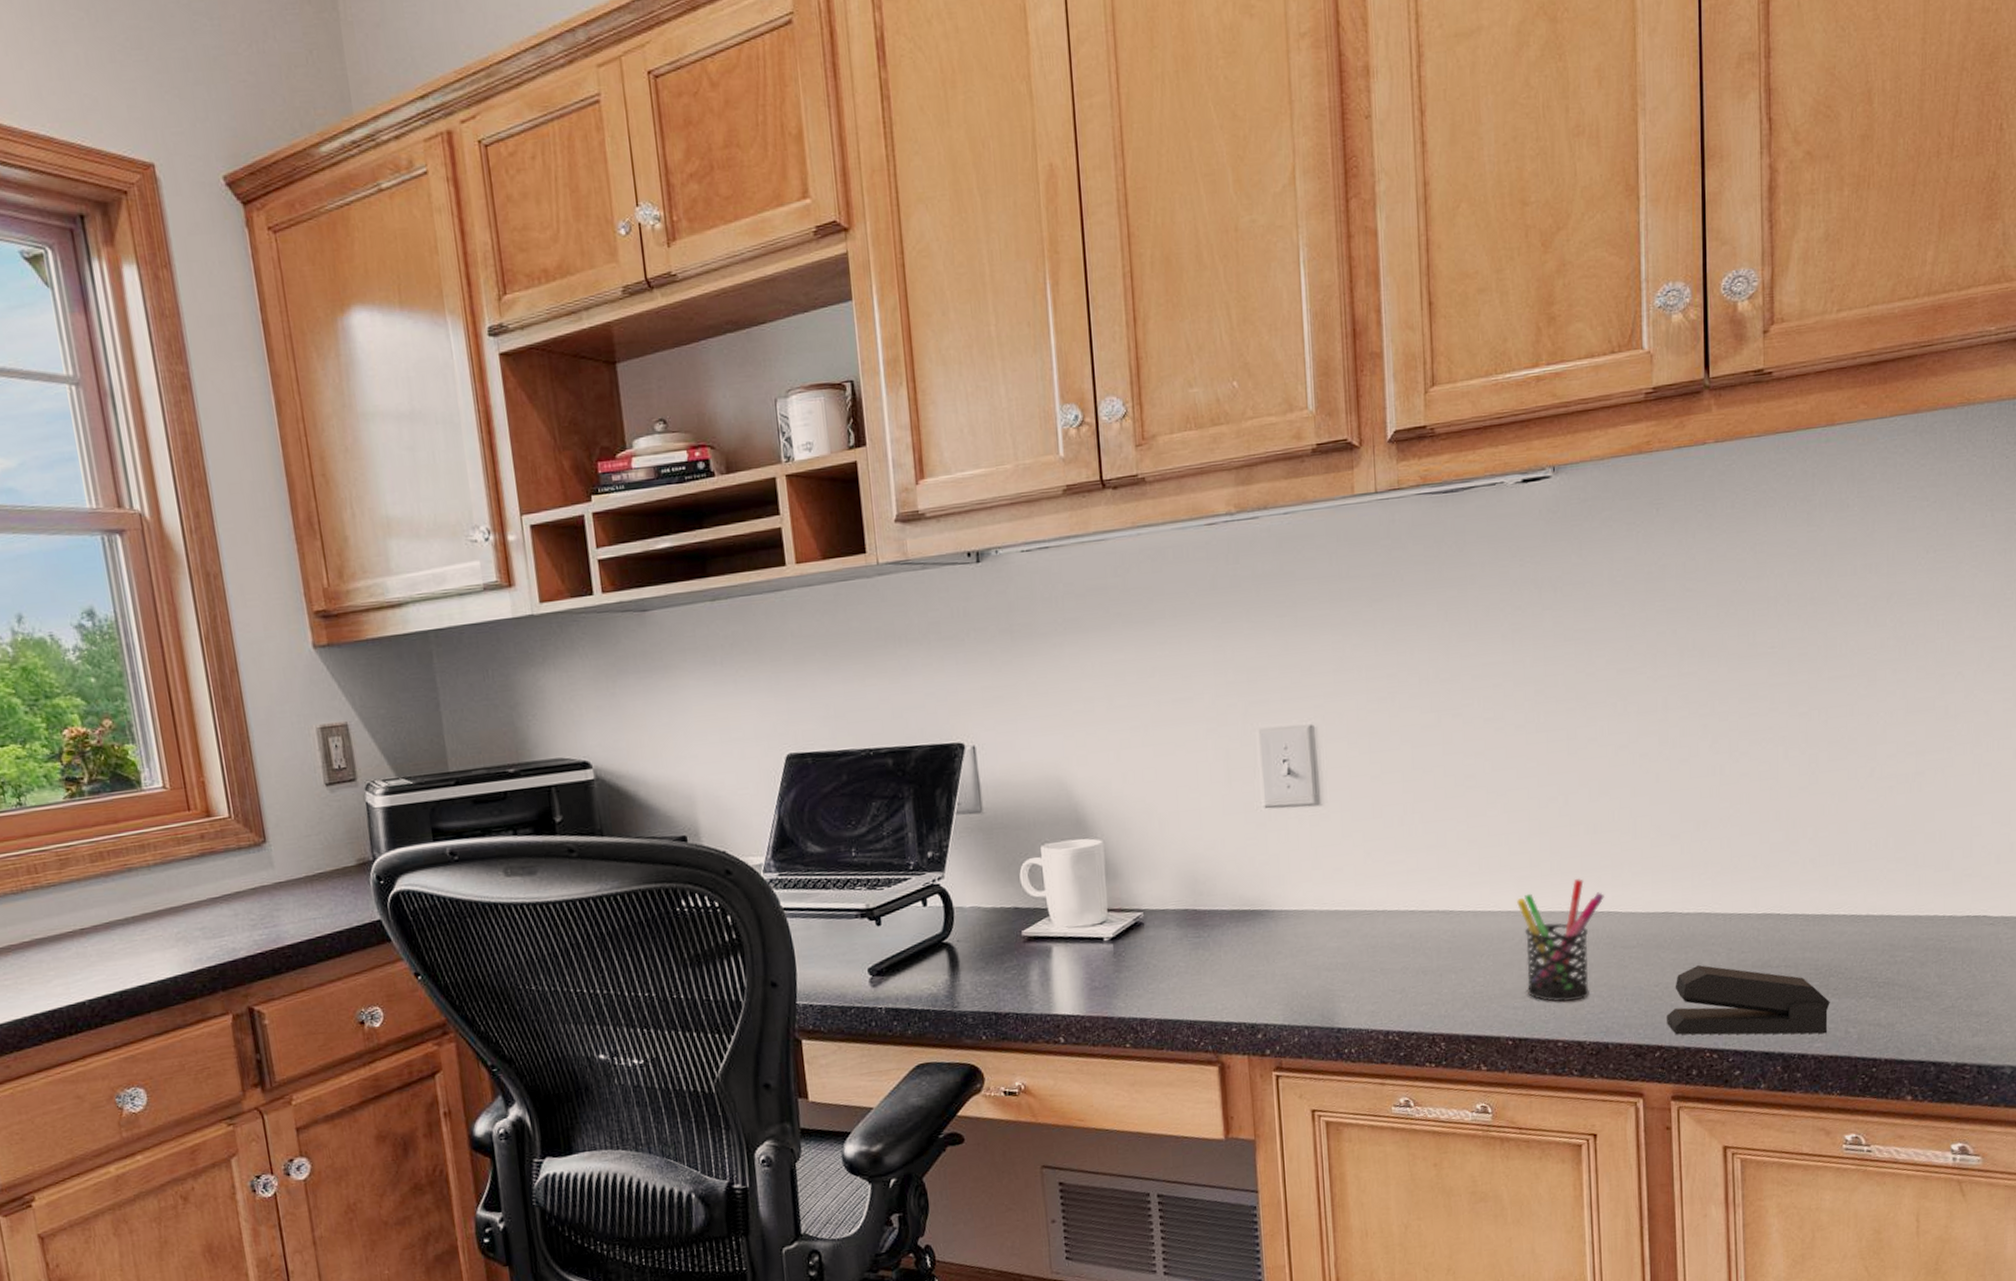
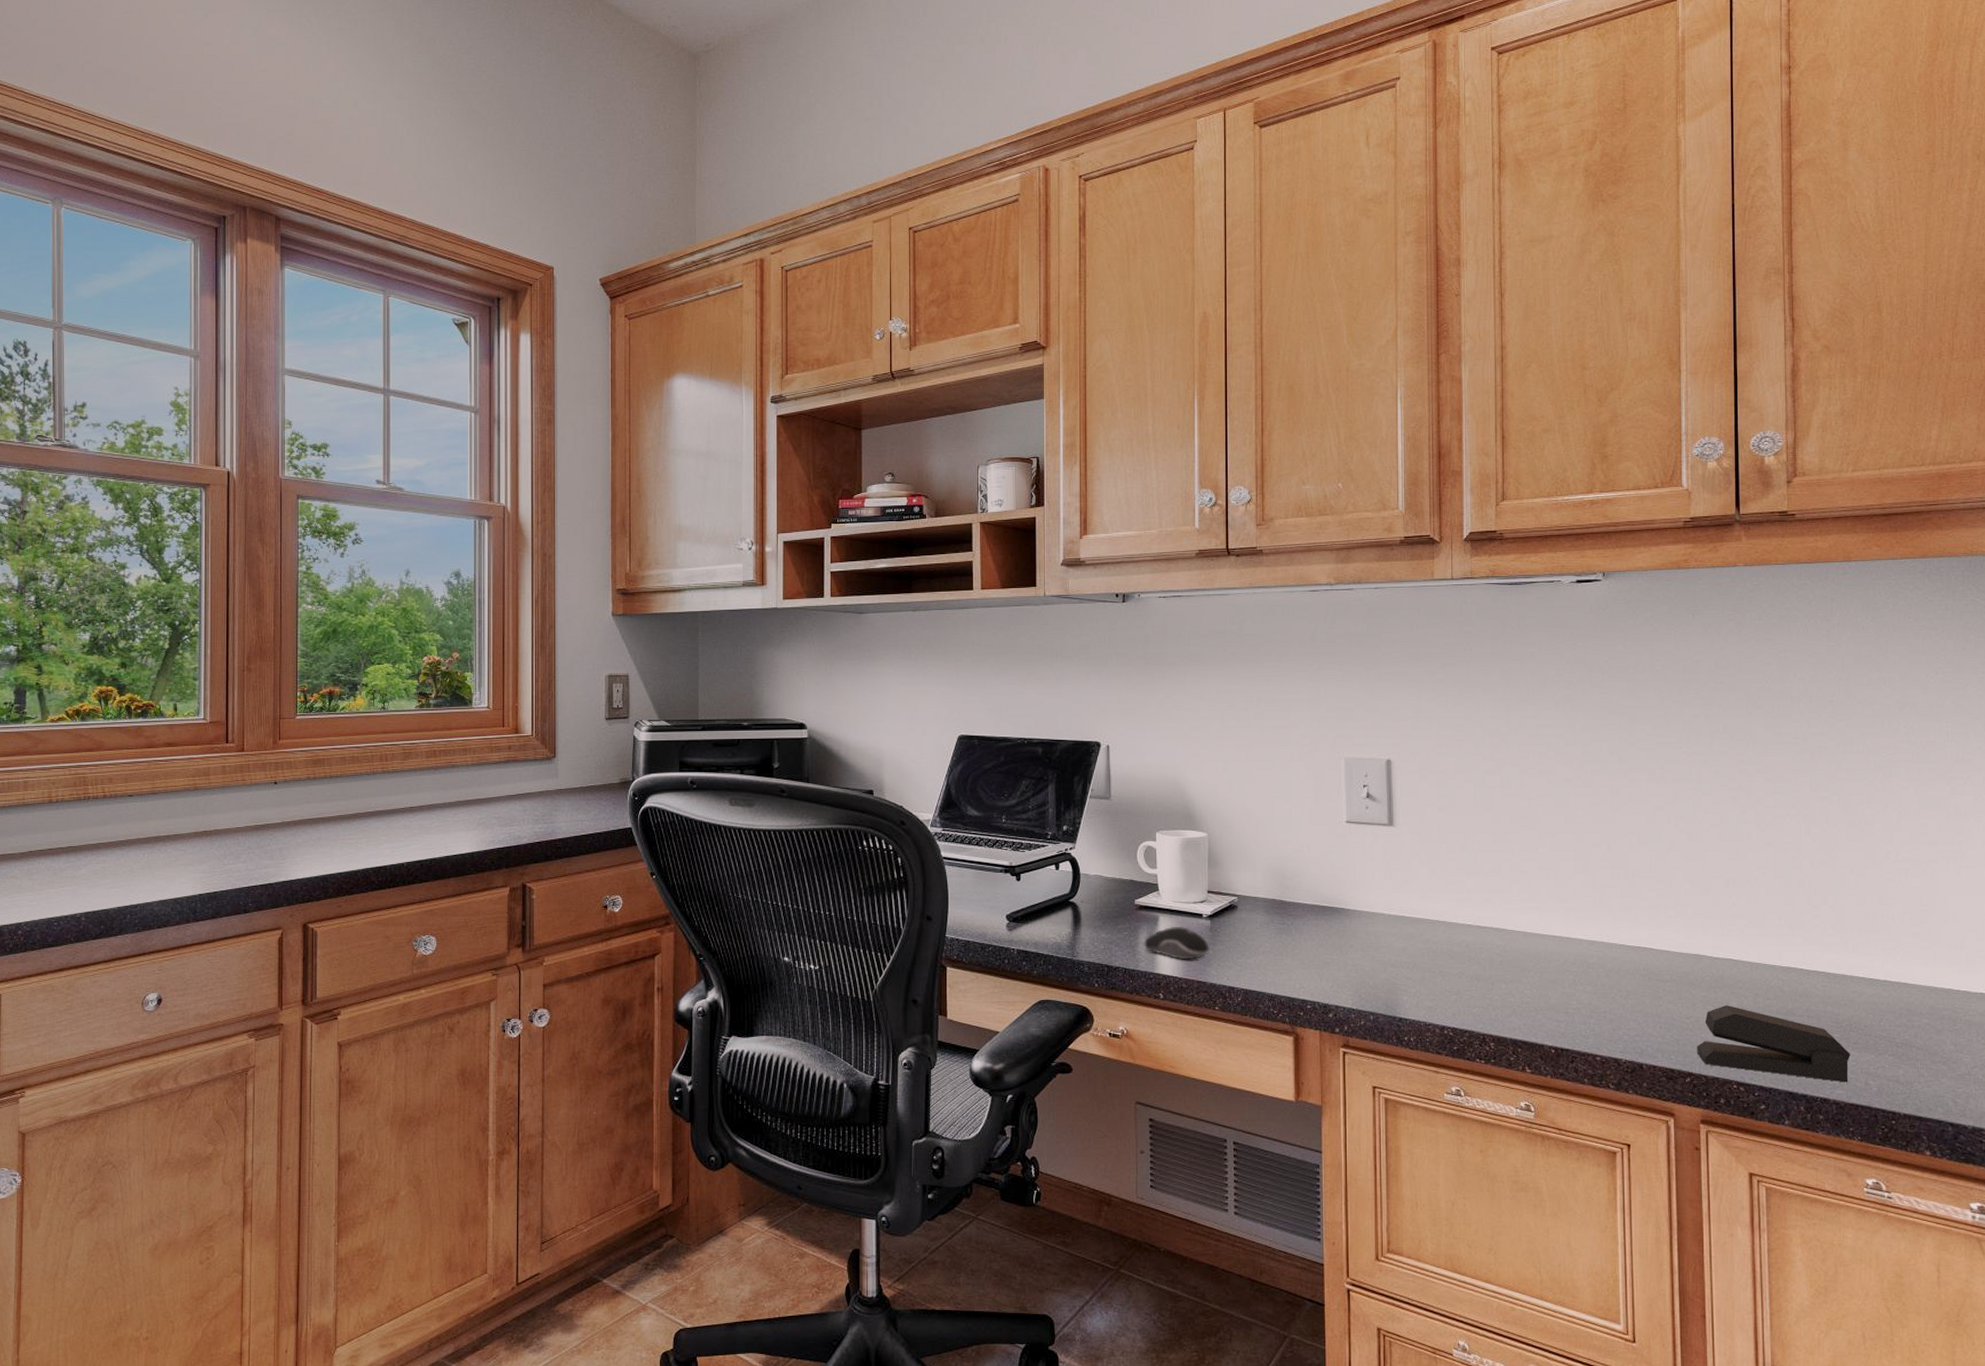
computer mouse: none [1037,955,1115,995] -> present [1144,926,1210,959]
pen holder: present [1517,879,1604,1002] -> none [1562,916,1641,1022]

